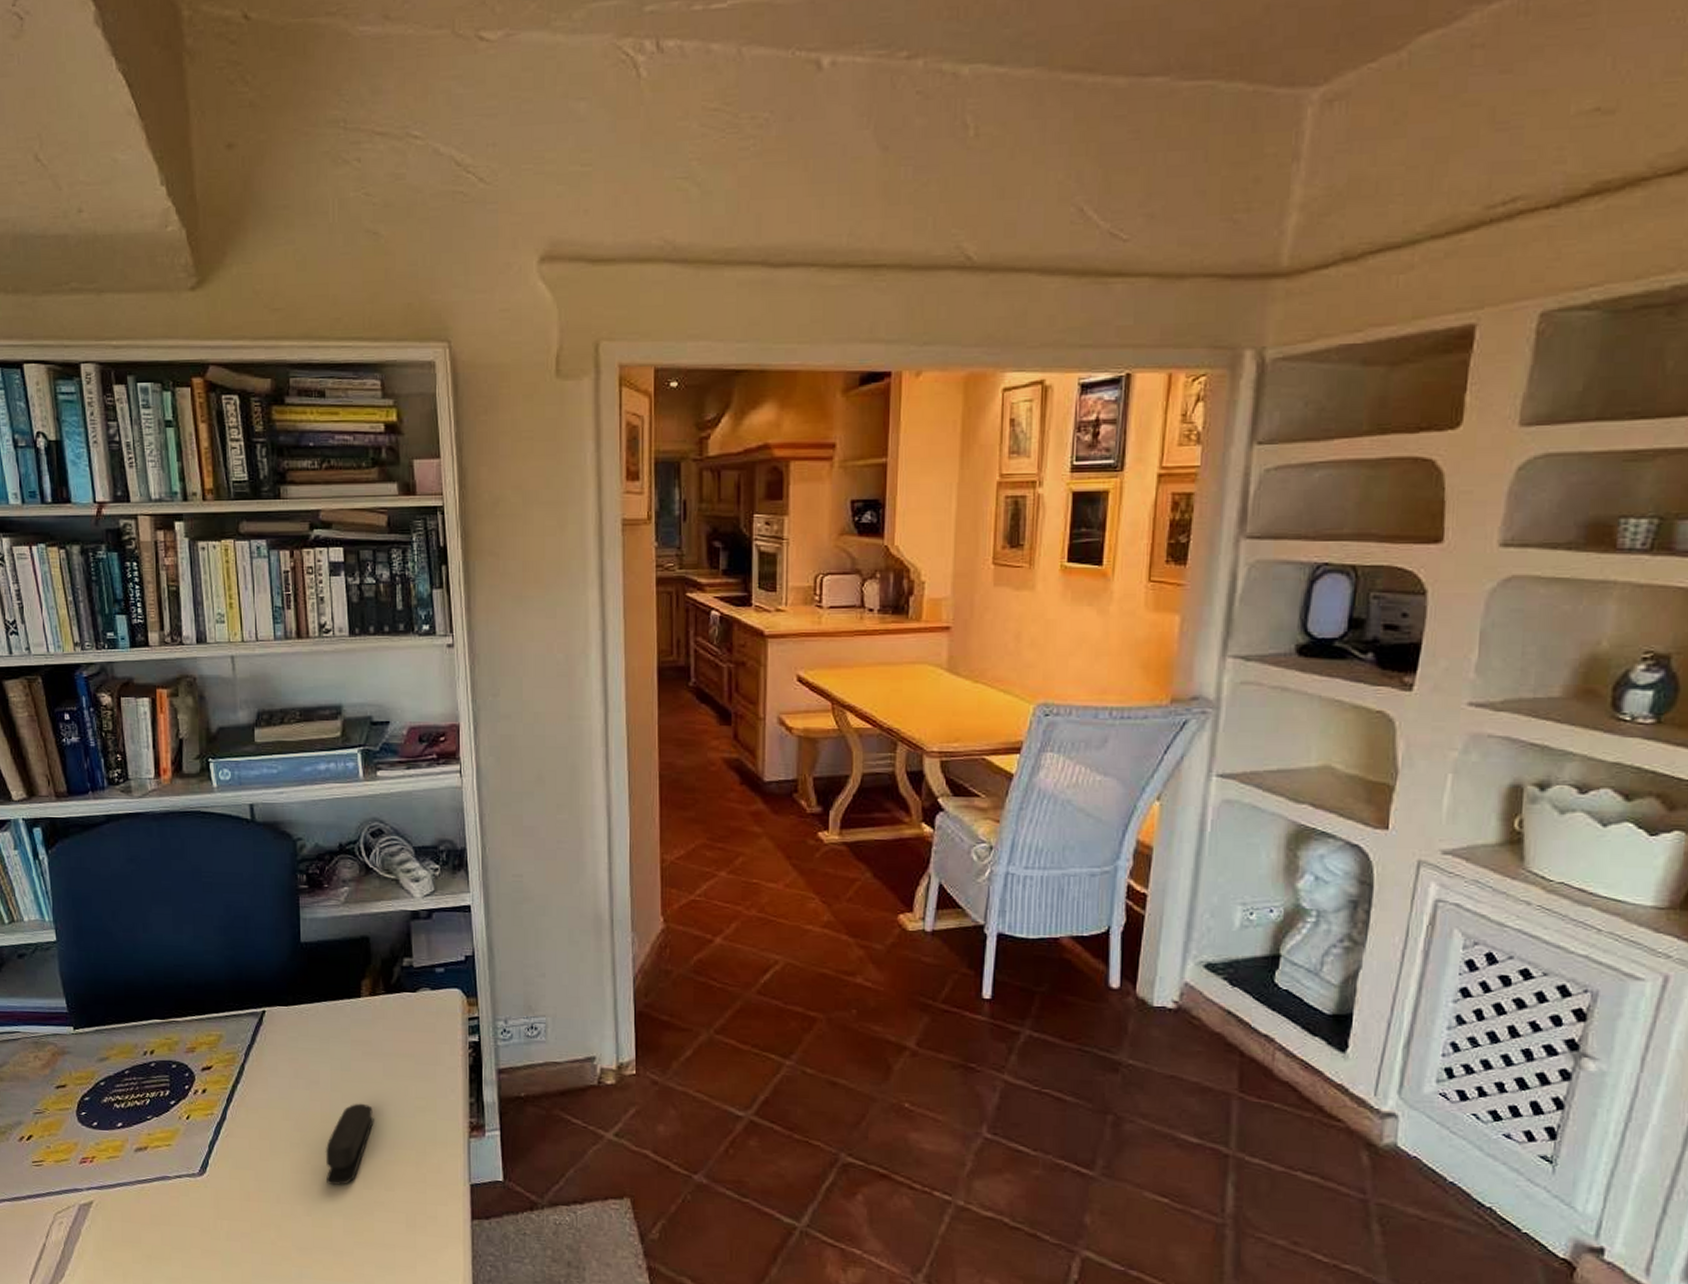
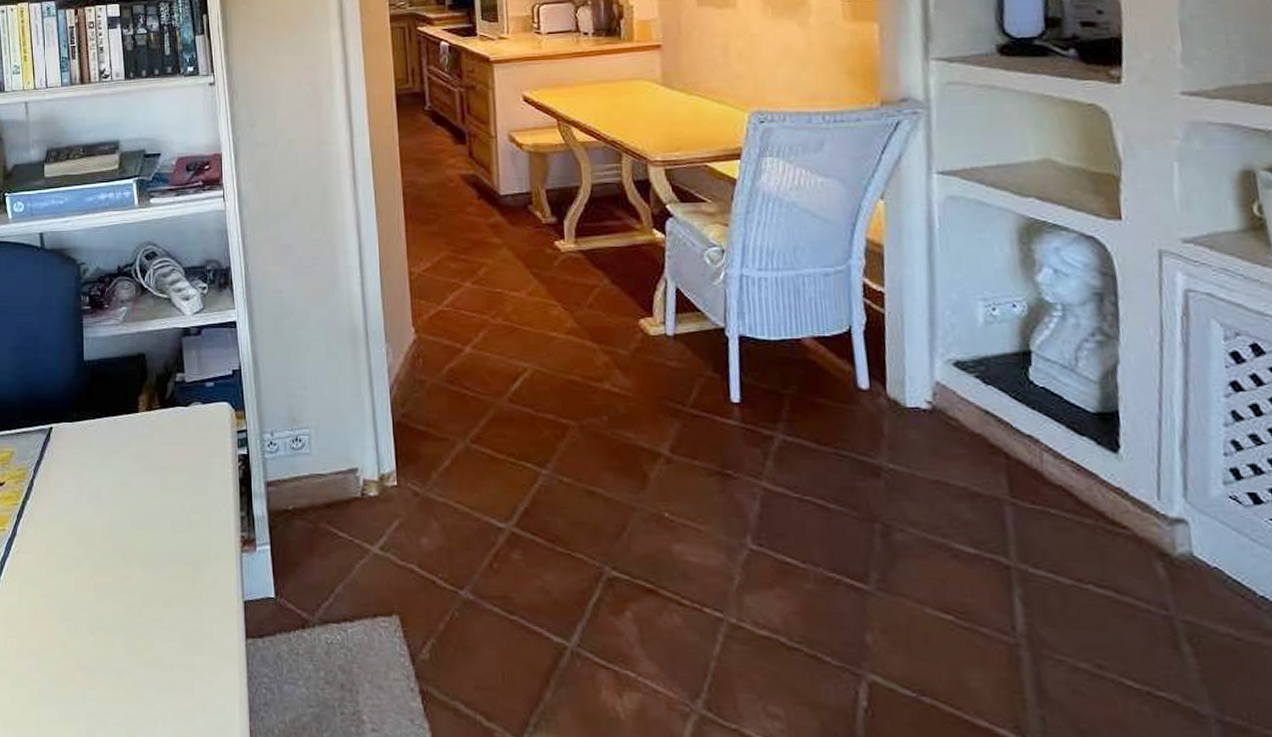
stapler: present [325,1103,374,1186] -> none [107,517,152,603]

